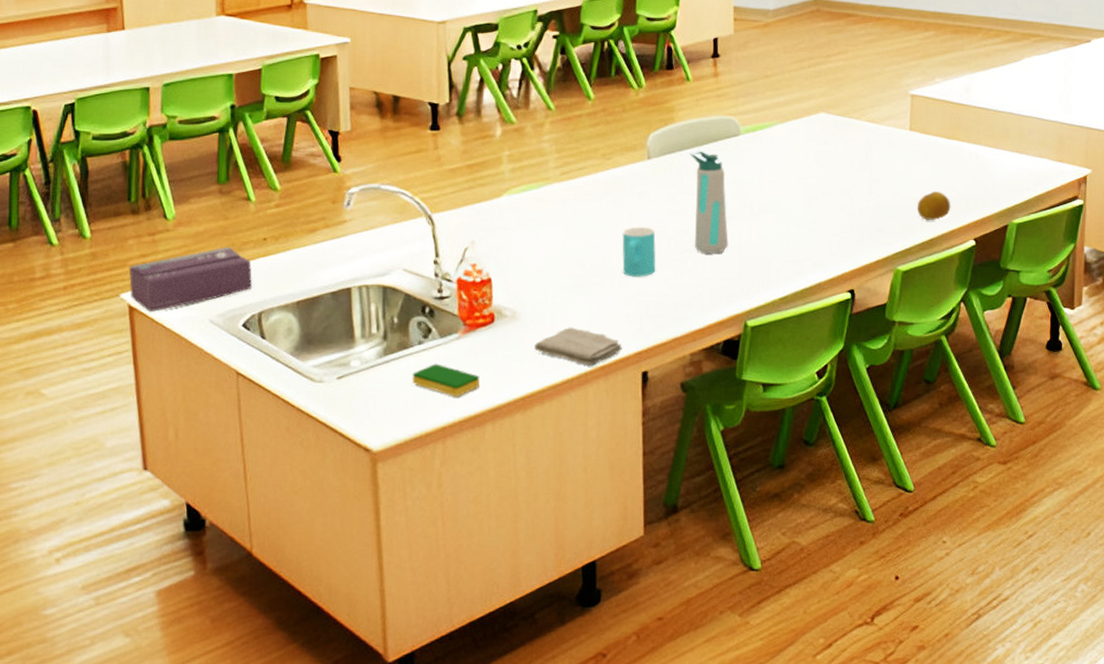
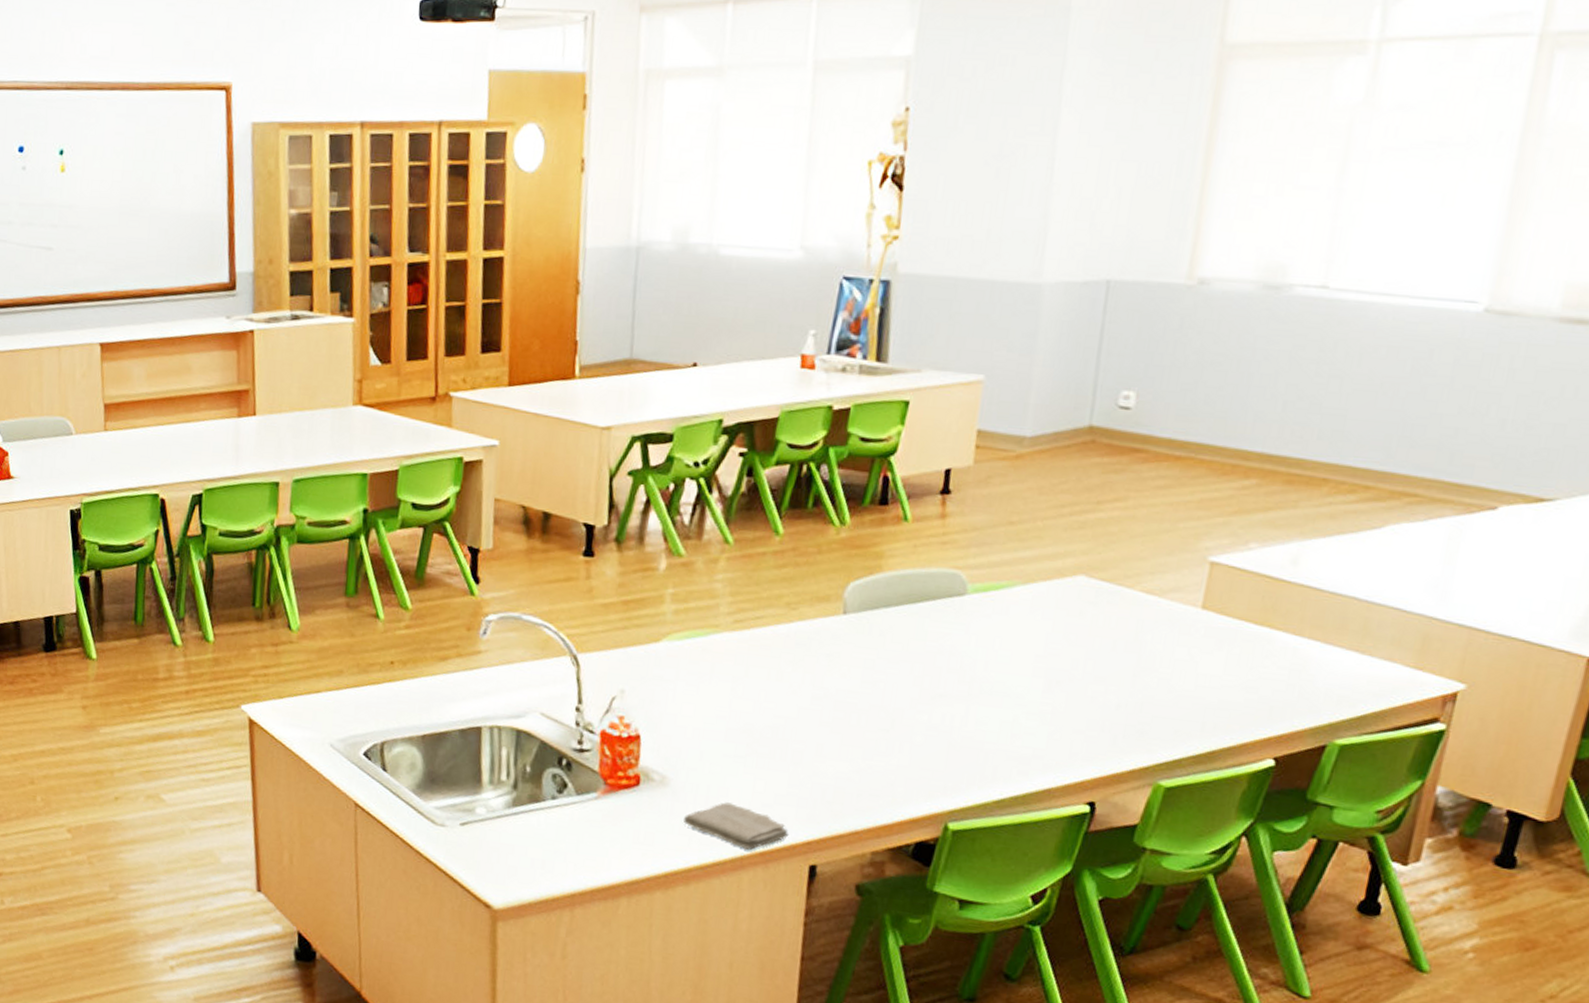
tissue box: present [128,246,252,313] -> none [250,666,377,729]
dish sponge: present [412,363,480,397] -> none [541,822,618,864]
cup: present [622,226,656,277] -> none [798,694,843,755]
water bottle: present [690,149,729,254] -> none [891,608,942,738]
fruit: present [917,191,951,220] -> none [1197,691,1247,728]

